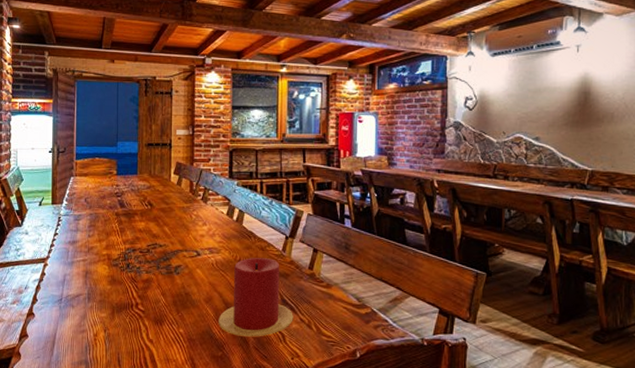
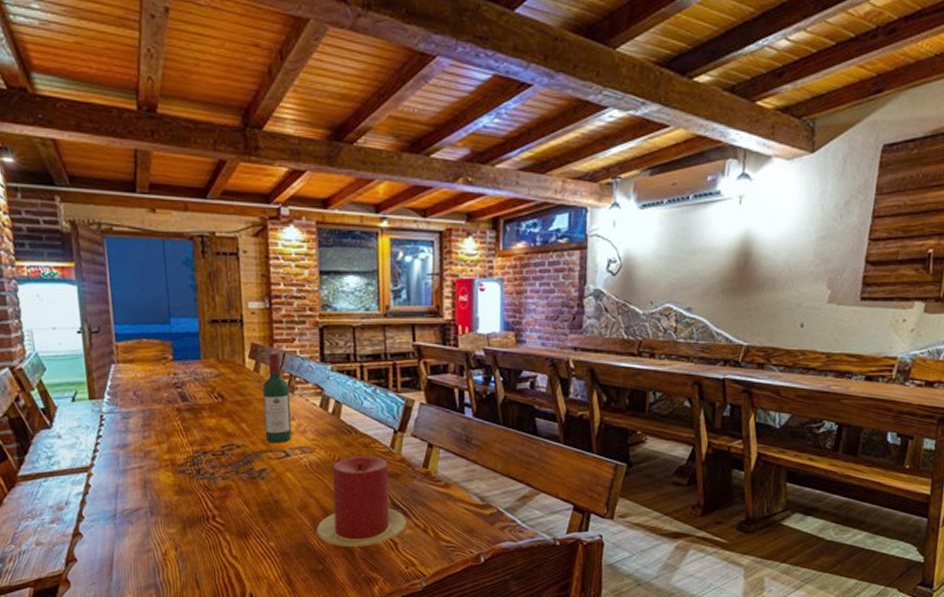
wine bottle: none [182,169,204,244] -> present [262,352,292,443]

